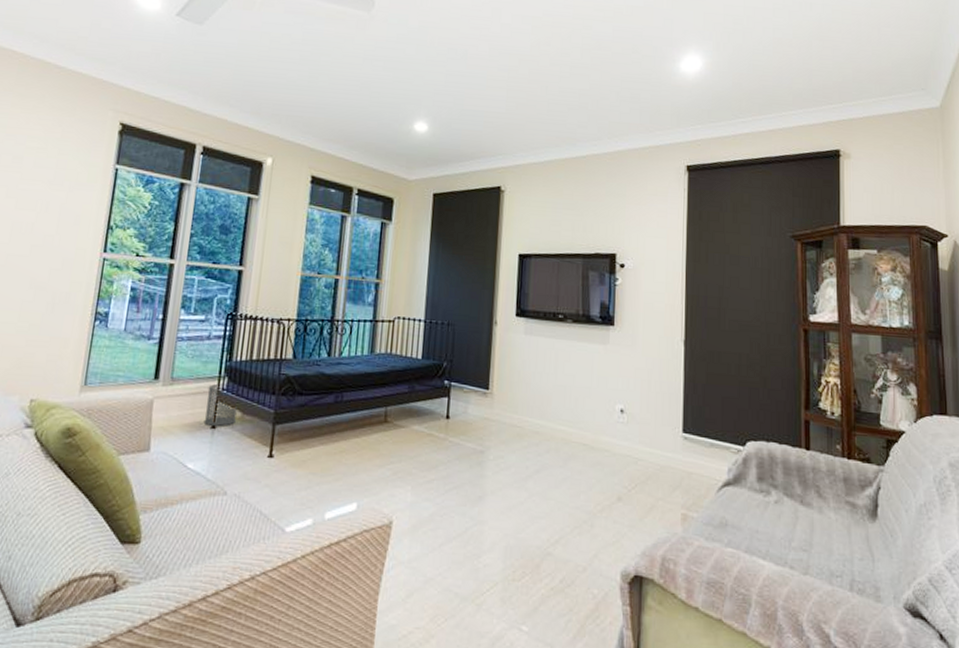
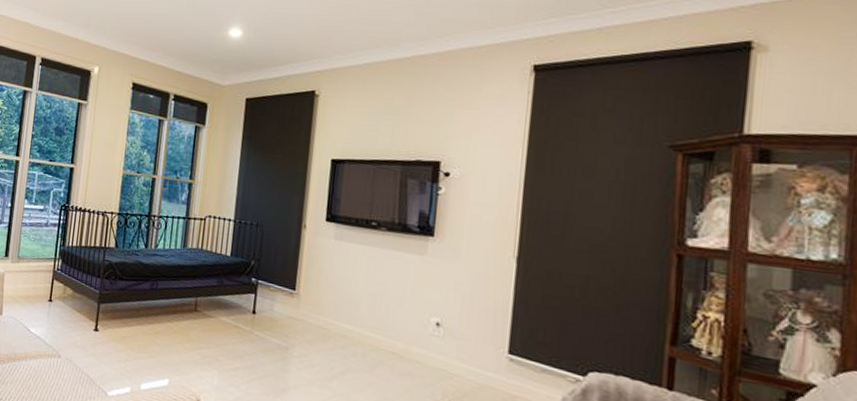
wastebasket: present [203,383,237,426] -> none [43,264,69,301]

